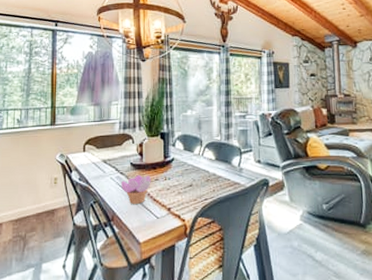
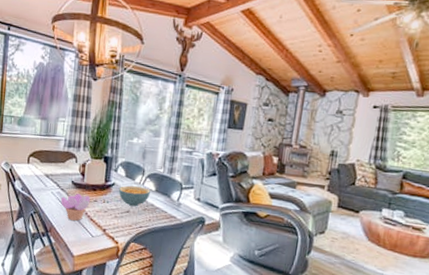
cereal bowl: none [178,158,211,179] -> present [118,185,150,207]

